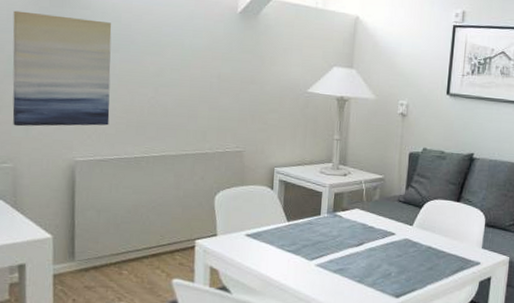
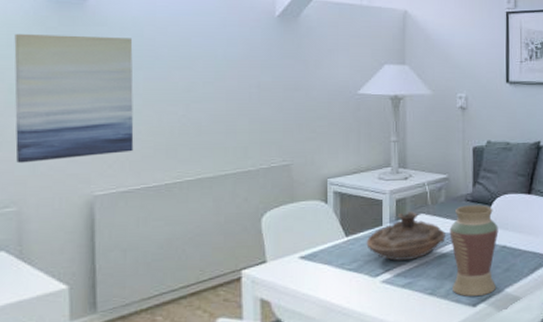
decorative bowl: none [305,205,377,249] -> present [366,212,445,261]
vase: none [379,205,426,289] -> present [449,205,499,296]

